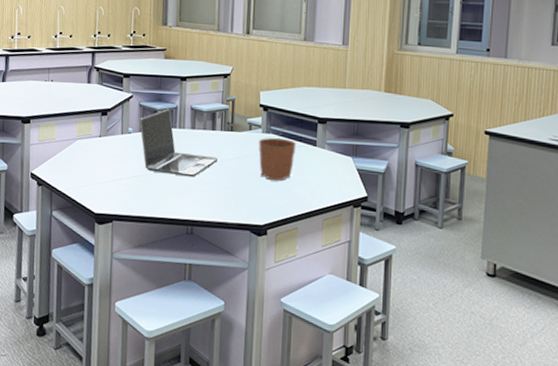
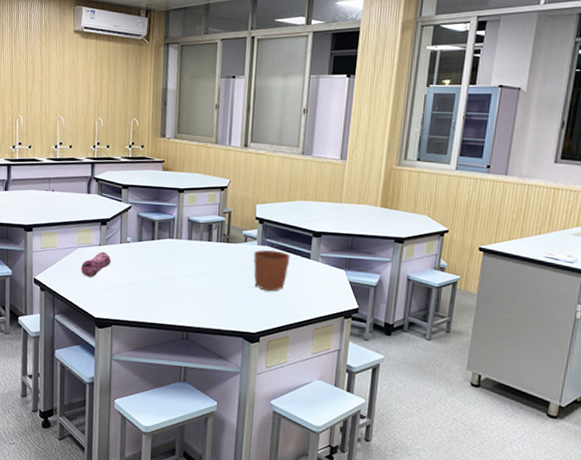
pencil case: none [80,142,113,171] -> present [81,251,112,278]
laptop: present [139,108,218,177] -> none [138,219,213,286]

